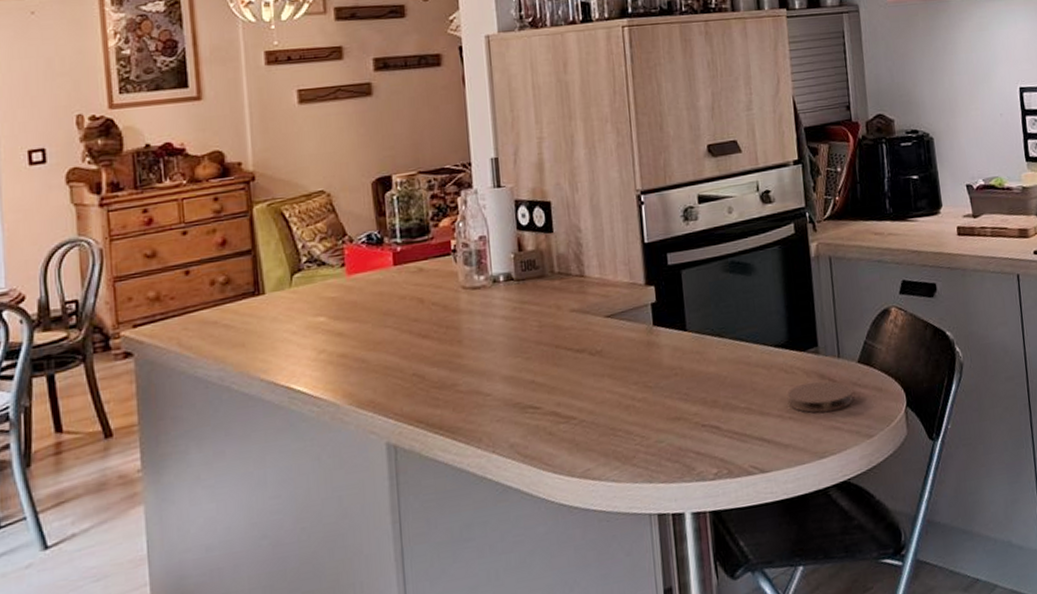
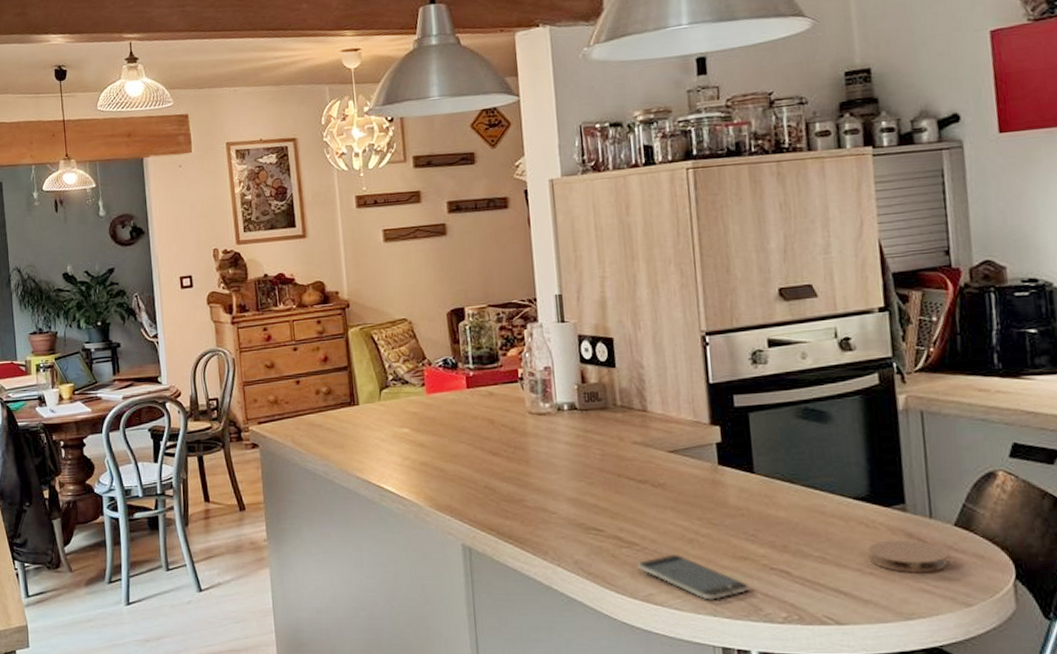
smartphone: none [575,424,683,467] -> present [638,555,749,600]

